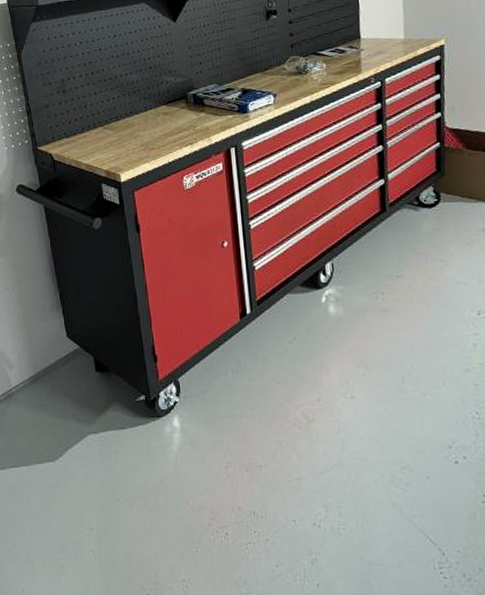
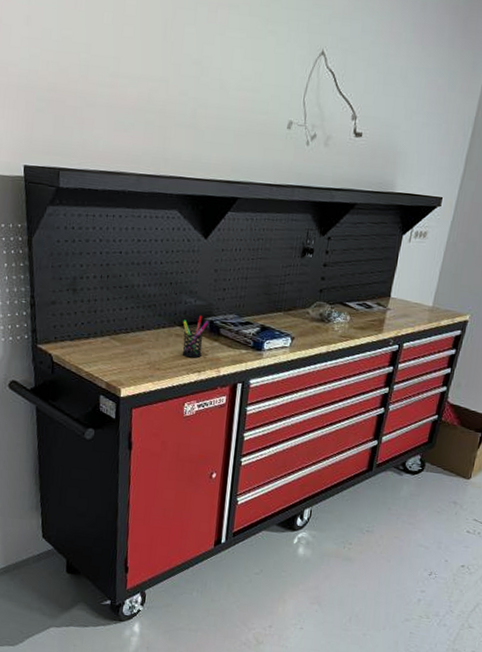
pen holder: none [167,91,192,133] -> present [182,315,209,358]

